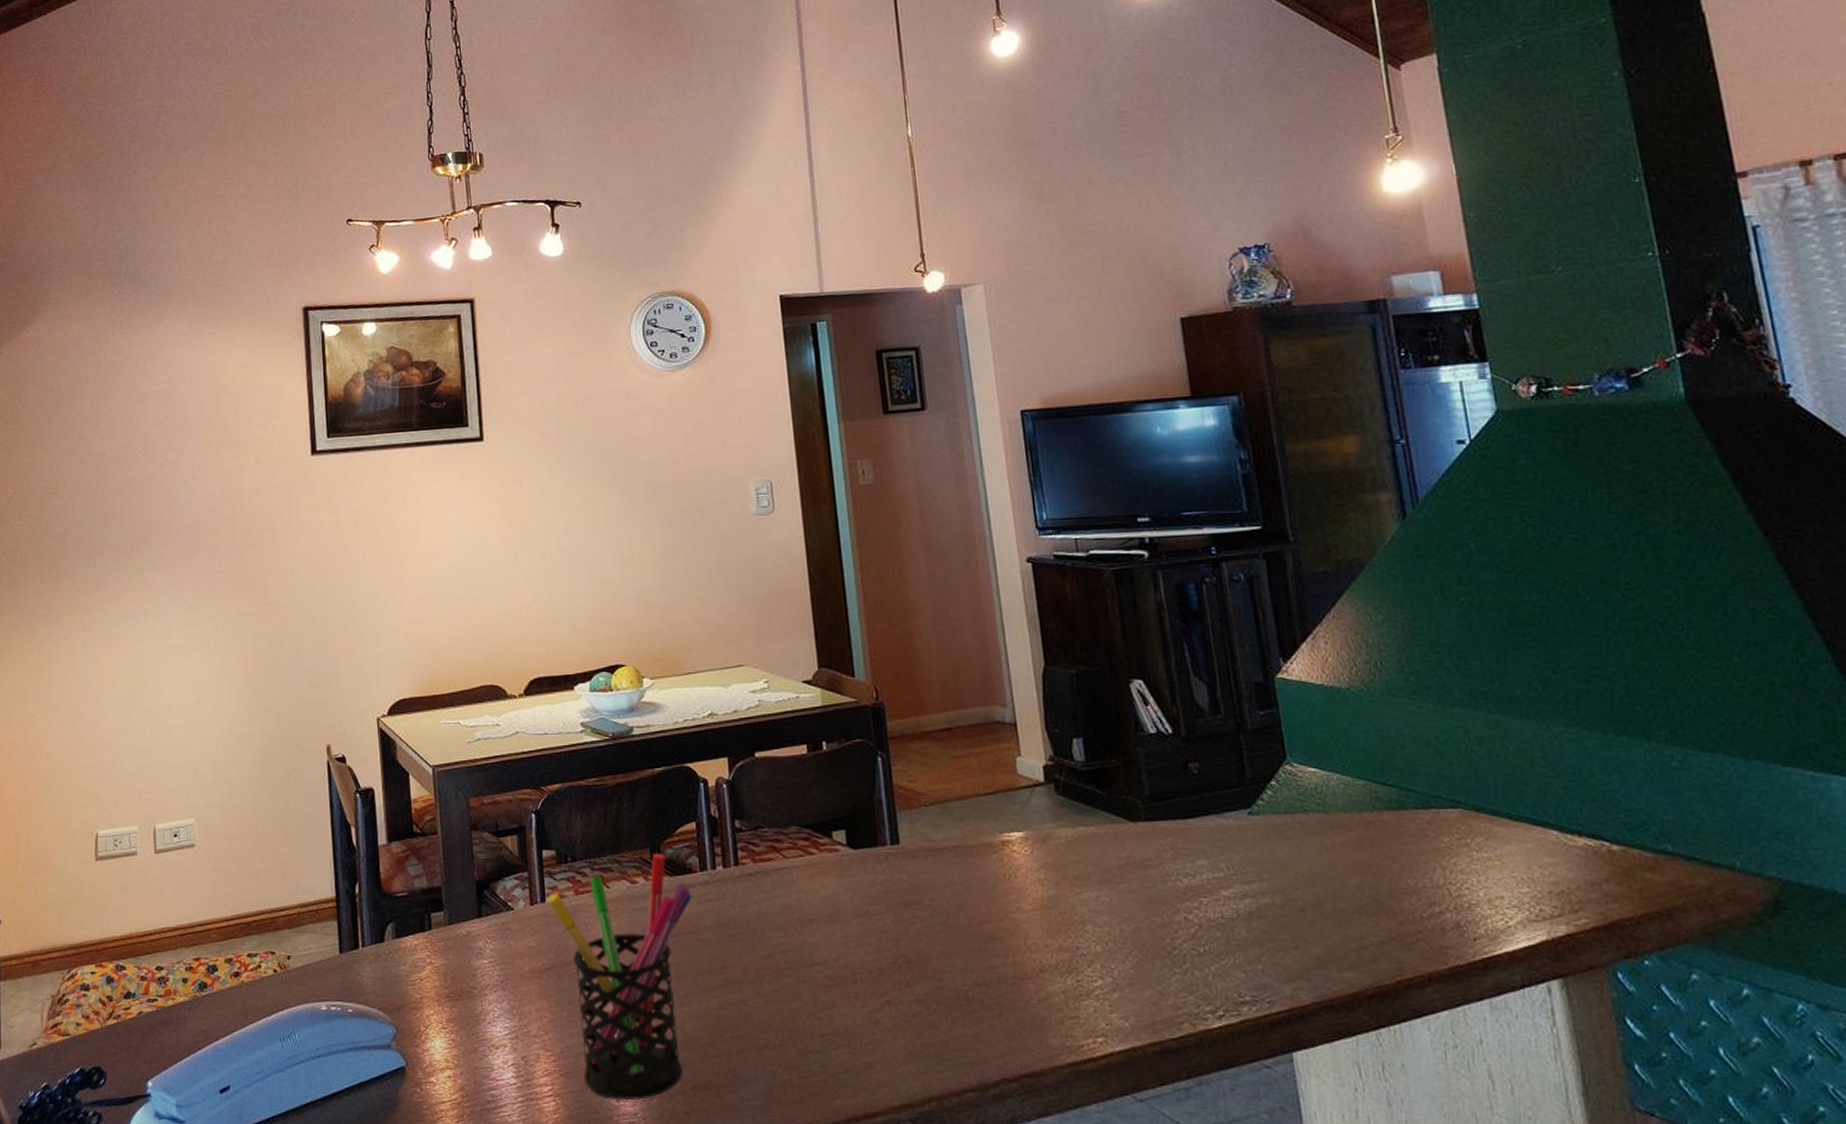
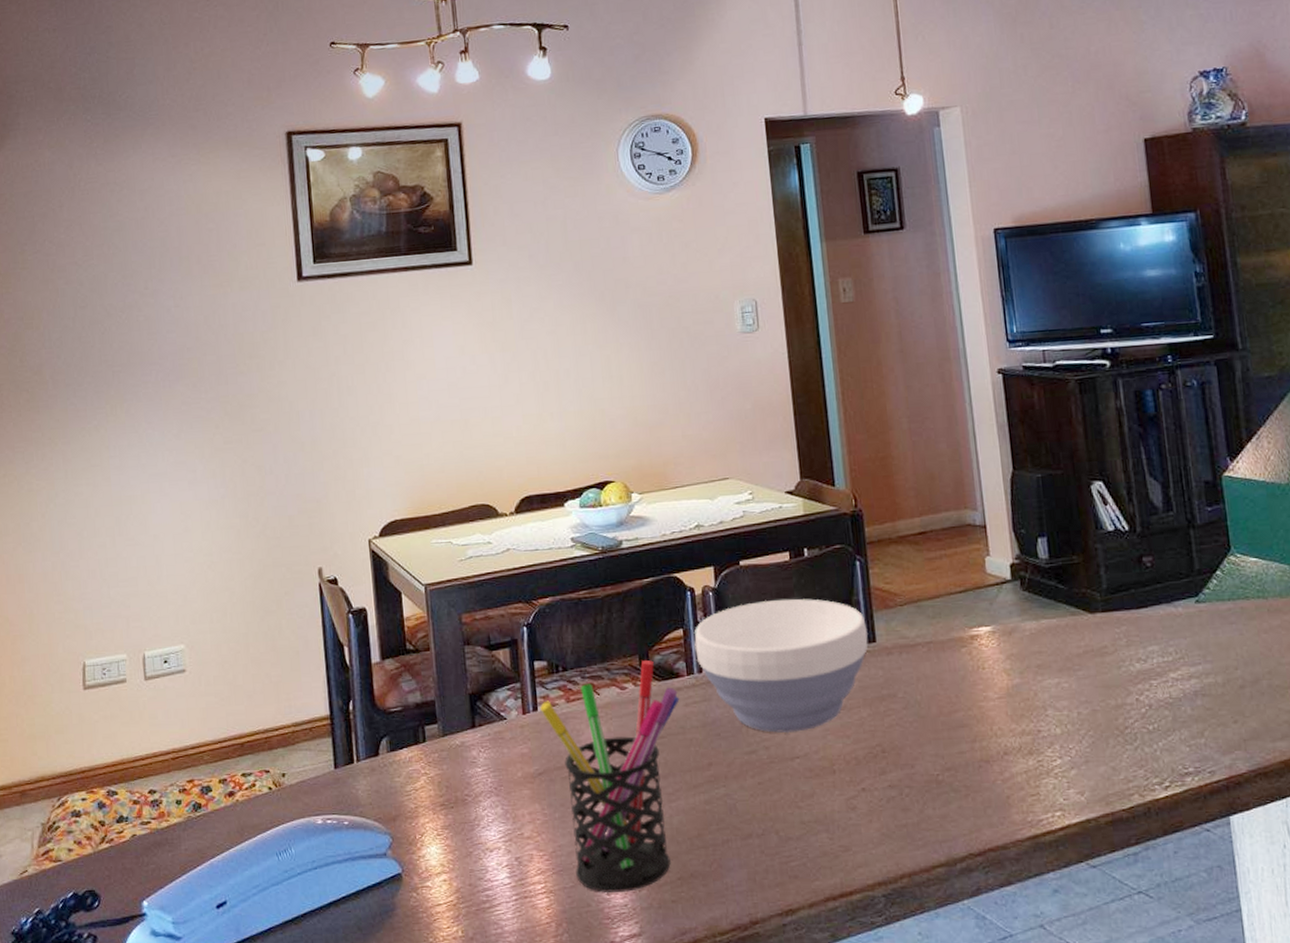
bowl: none [707,794,891,938] -> present [694,599,868,734]

